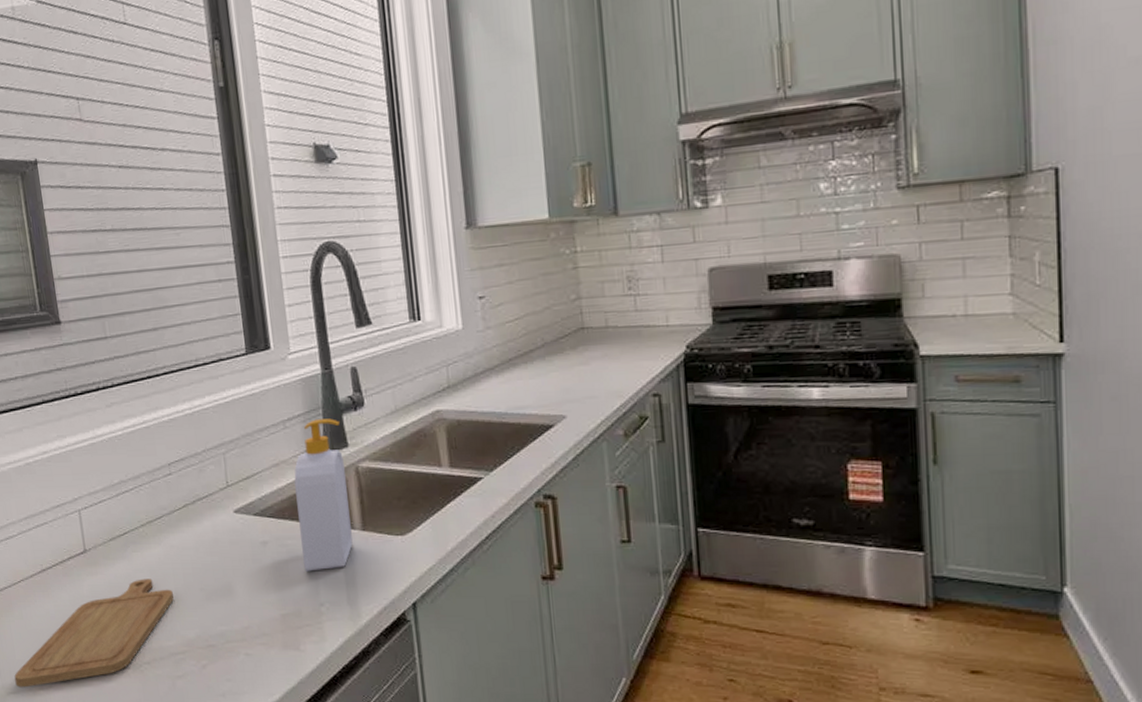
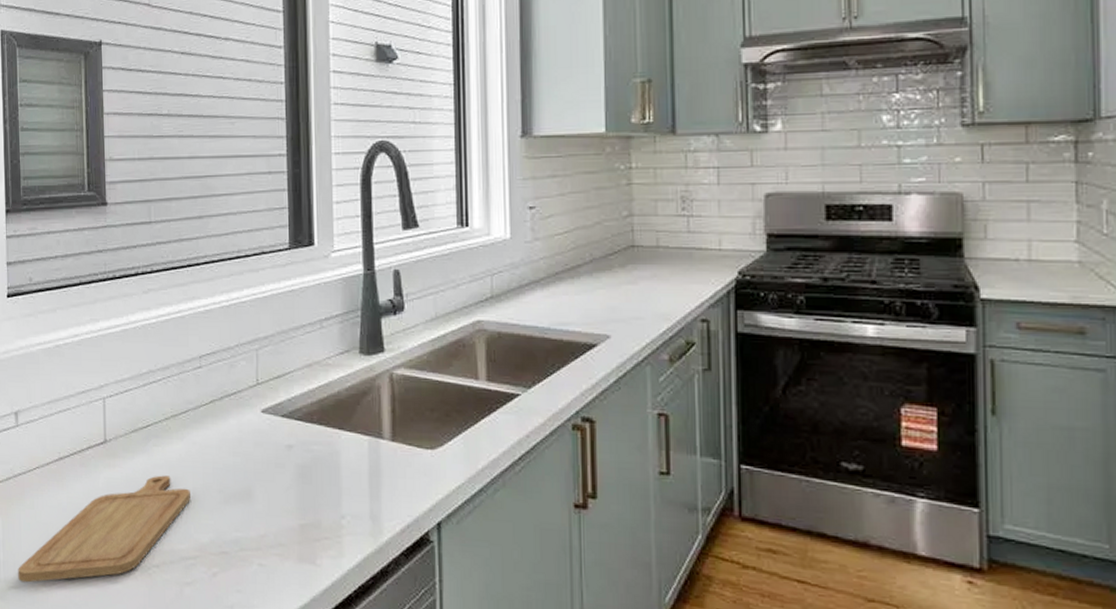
soap bottle: present [294,419,353,571] -> none [326,321,380,481]

